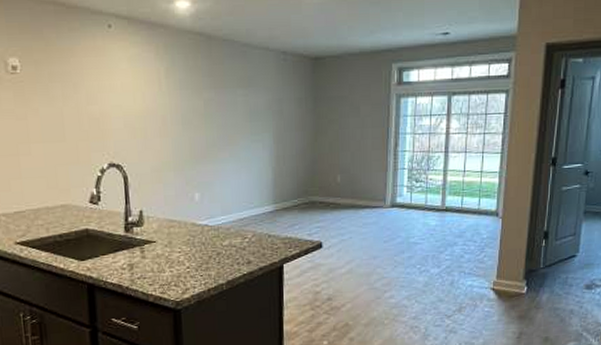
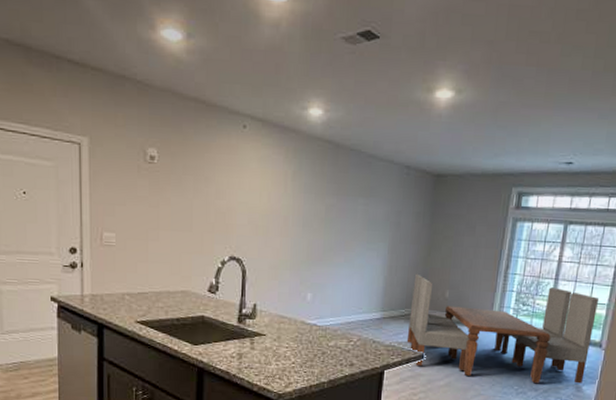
dining table: none [302,160,491,260] -> present [406,273,600,384]

